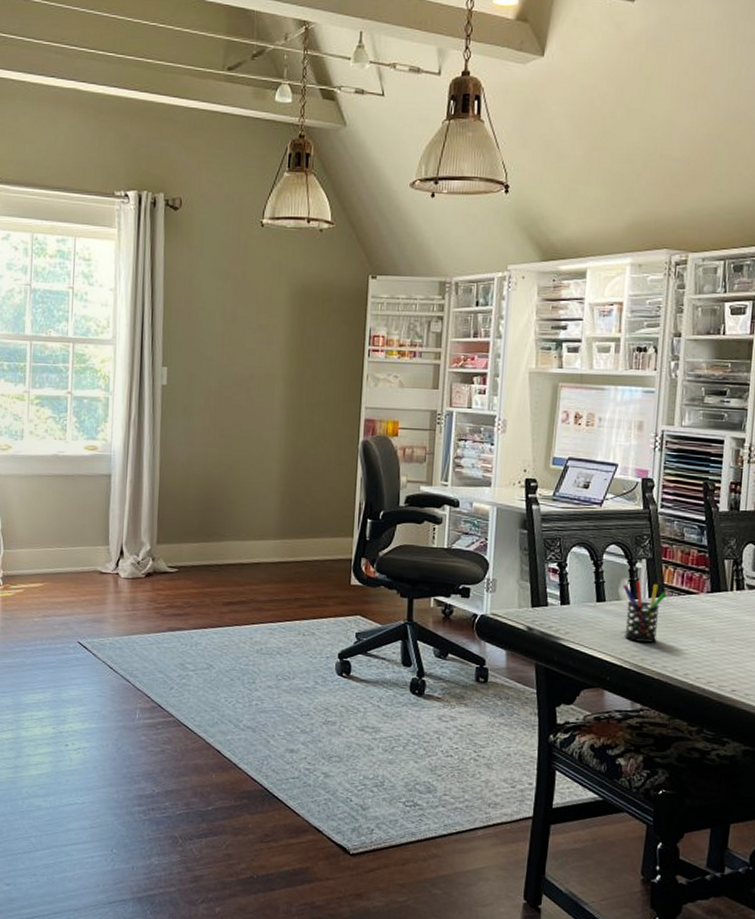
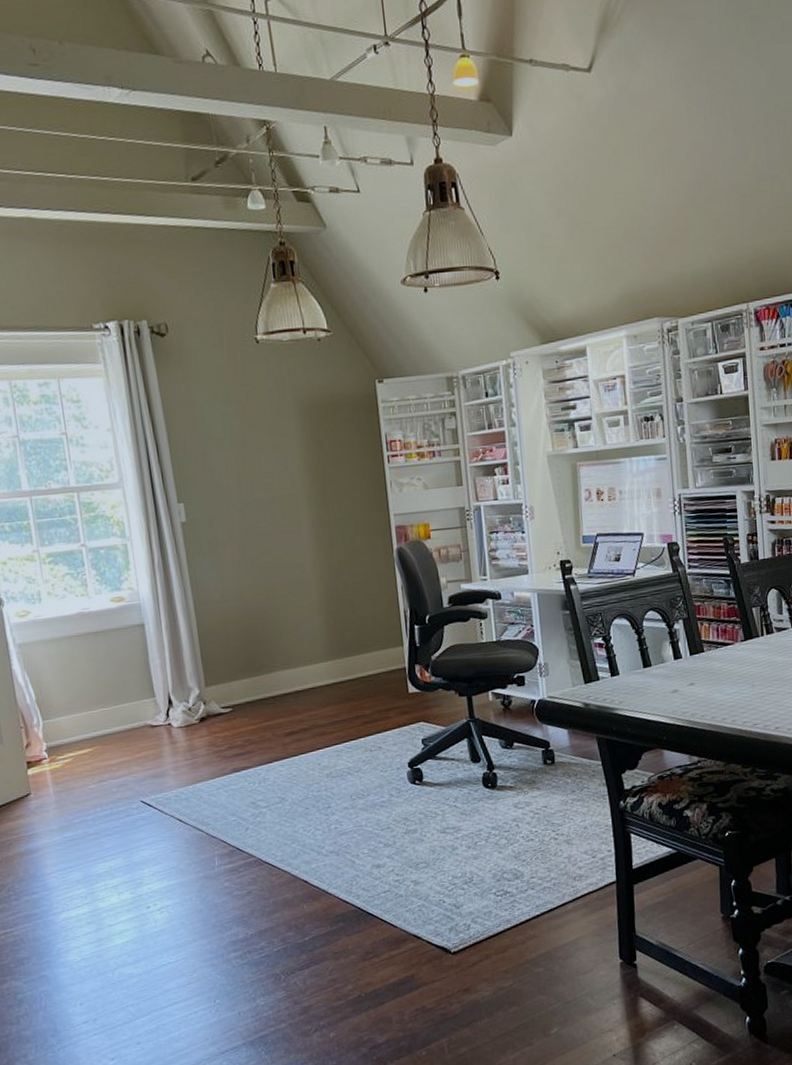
pen holder: present [623,581,668,643] -> none [665,641,707,699]

